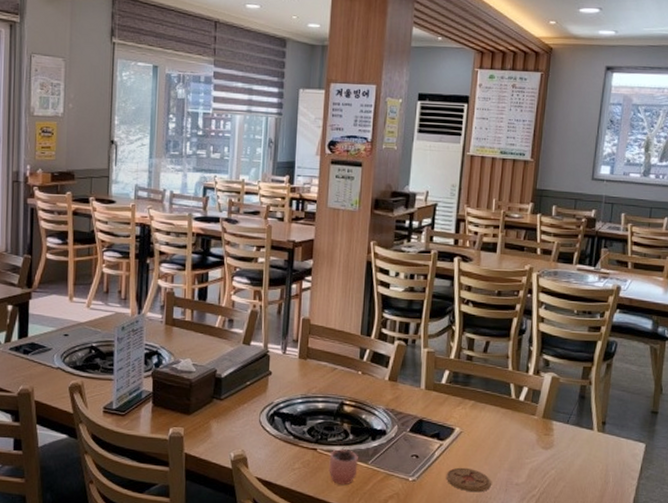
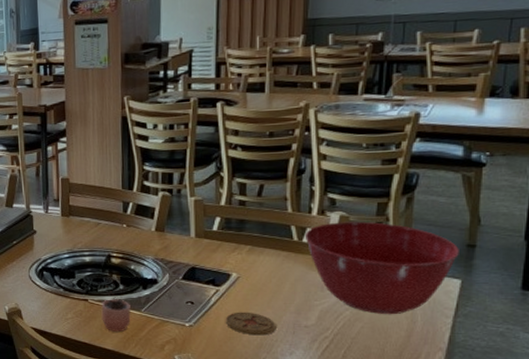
mixing bowl: none [521,382,645,475] -> present [304,221,459,315]

